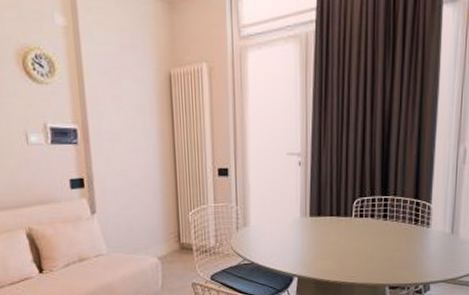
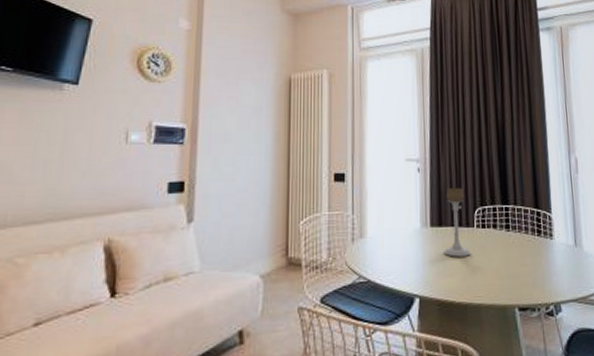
candle holder: none [322,179,347,243] -> present [444,187,471,257]

